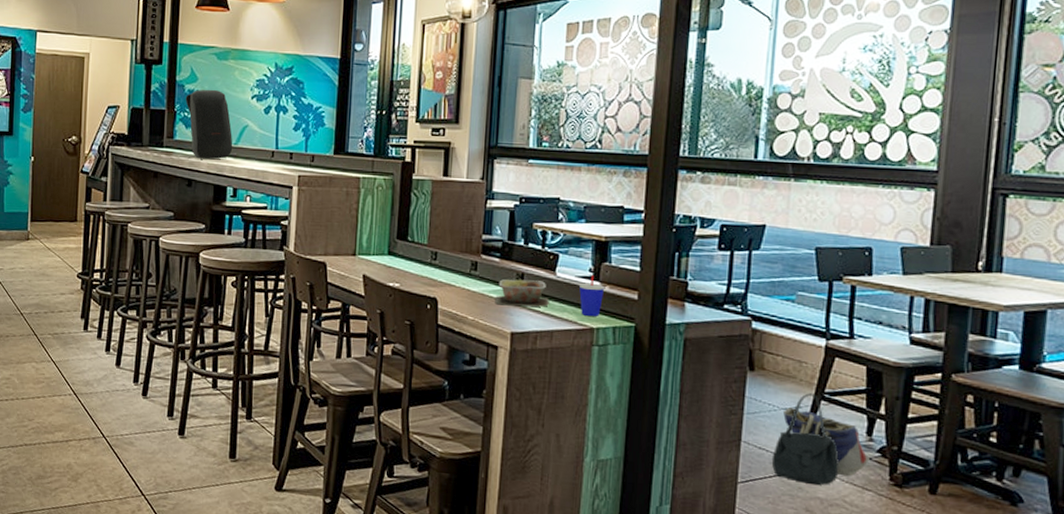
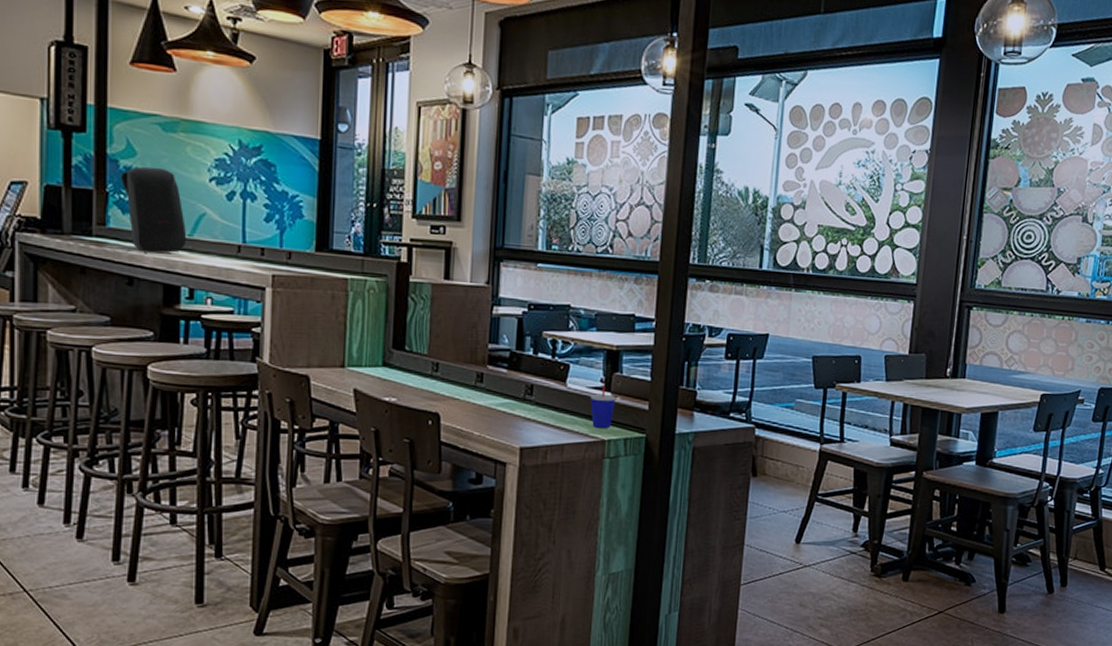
takeout container: present [495,278,550,307] -> none [503,391,561,420]
handbag: present [771,393,839,485] -> none [771,495,829,581]
tote bag: present [783,407,870,477] -> none [782,510,855,571]

